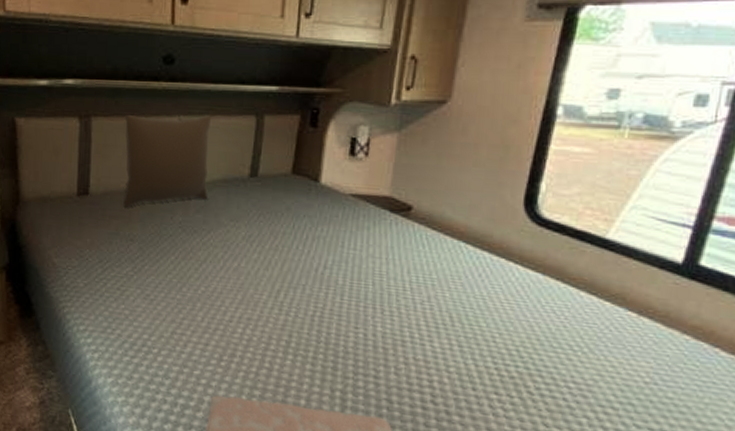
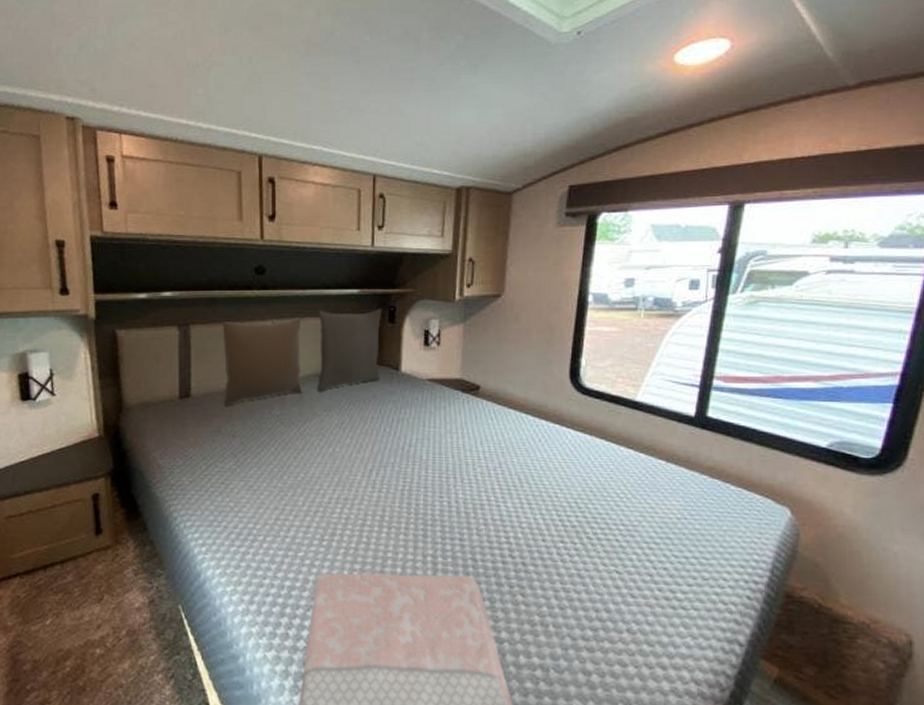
pillow: none [224,108,304,200] -> present [316,308,382,392]

